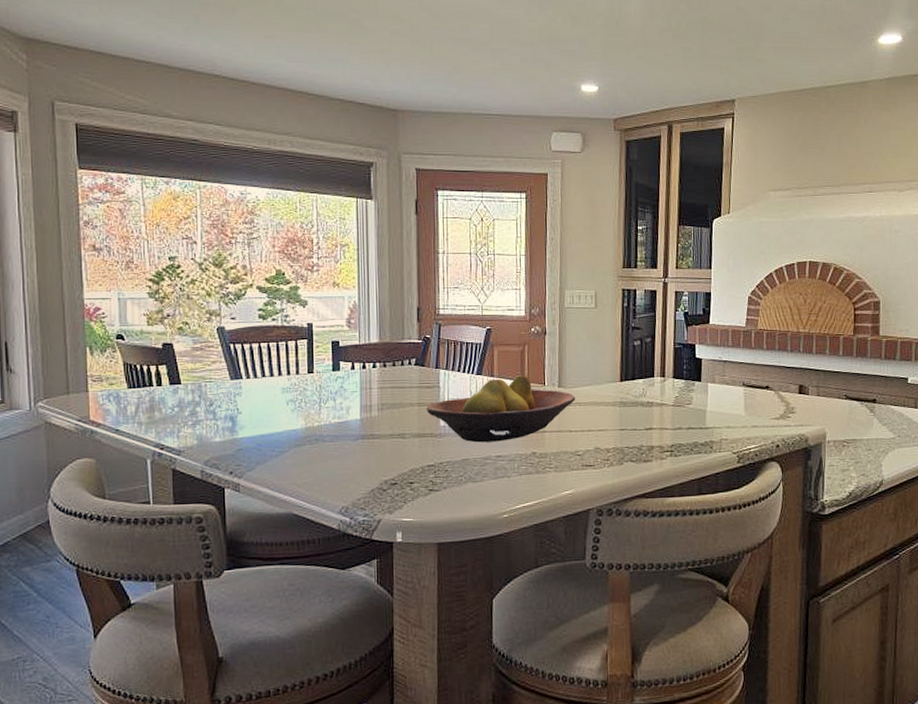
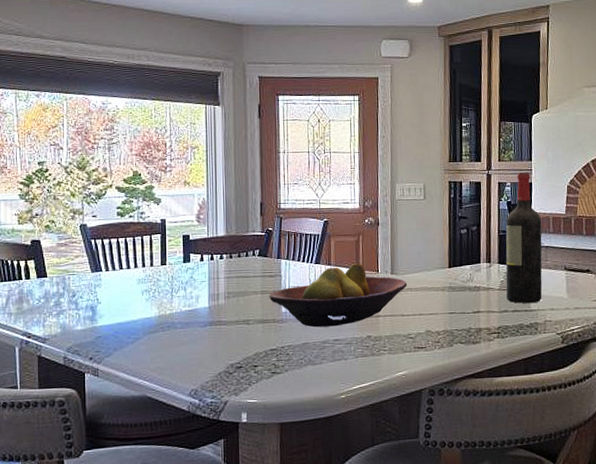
wine bottle: none [680,280,721,420] -> present [505,172,542,303]

